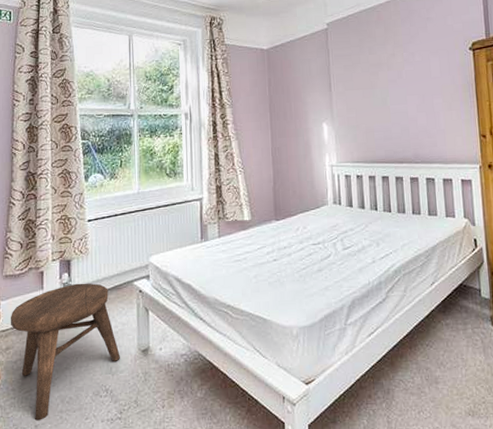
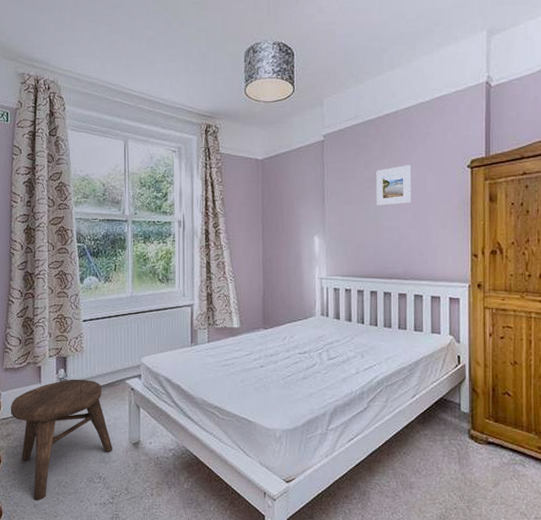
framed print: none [381,49,417,91] -> present [376,165,411,206]

